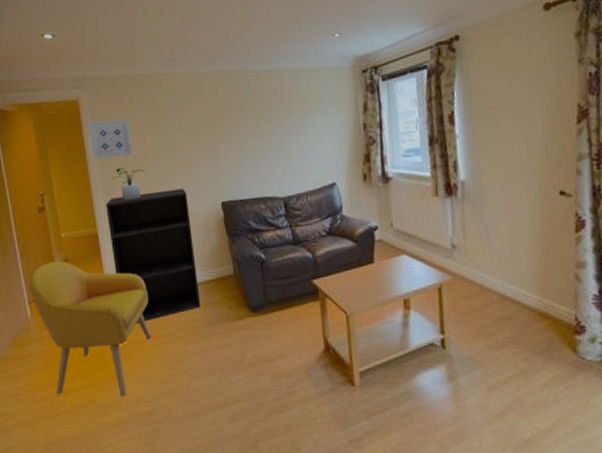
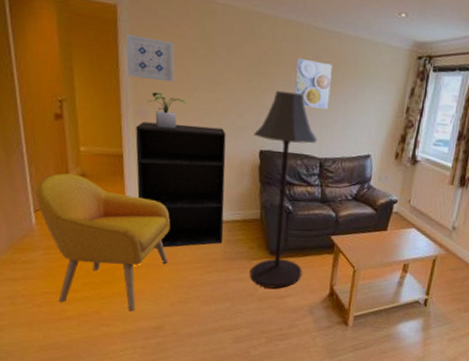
floor lamp: none [212,137,290,351] -> present [250,90,318,289]
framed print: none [241,101,282,149] -> present [294,57,332,109]

